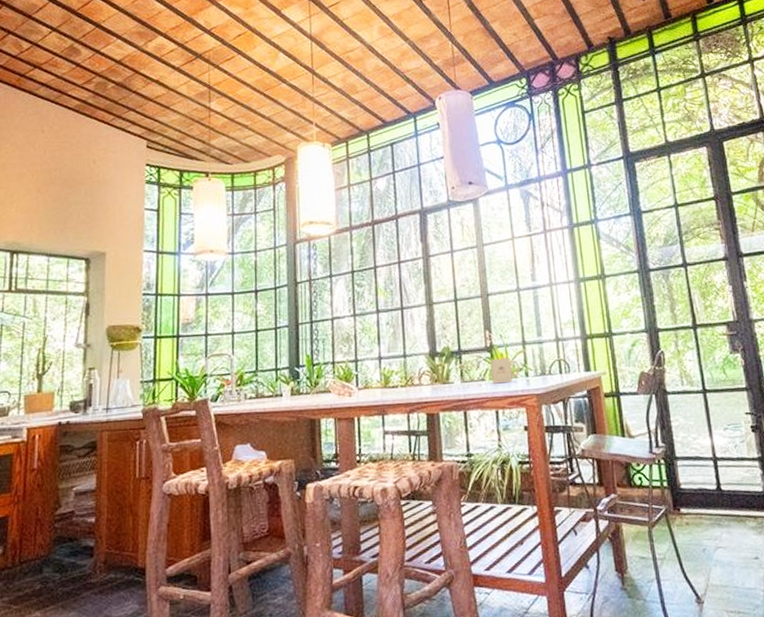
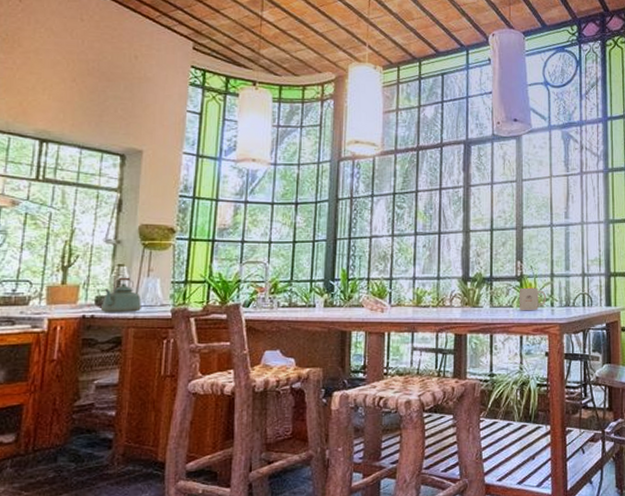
kettle: none [74,380,113,418] -> present [100,277,141,313]

